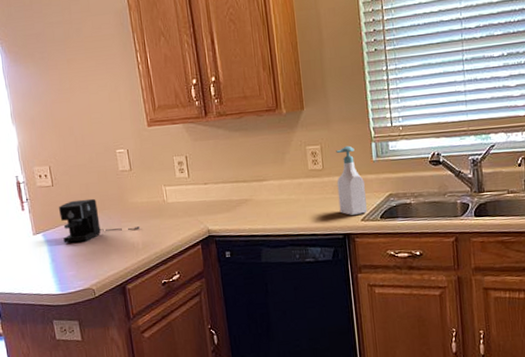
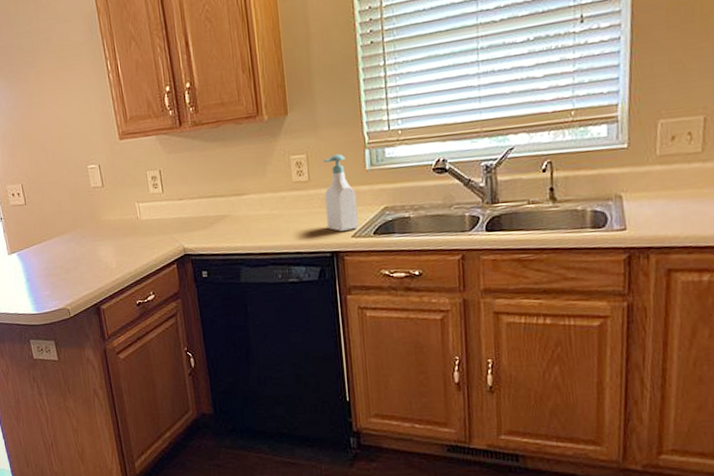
coffee maker: present [59,198,140,244] -> none [32,216,113,263]

